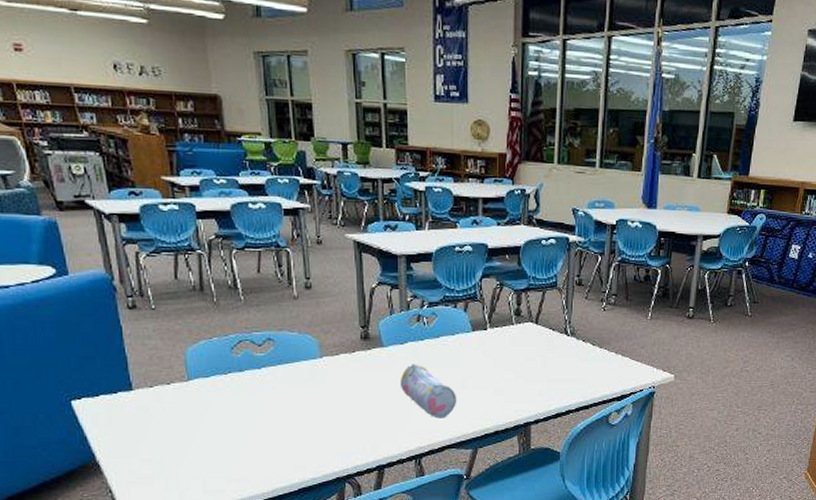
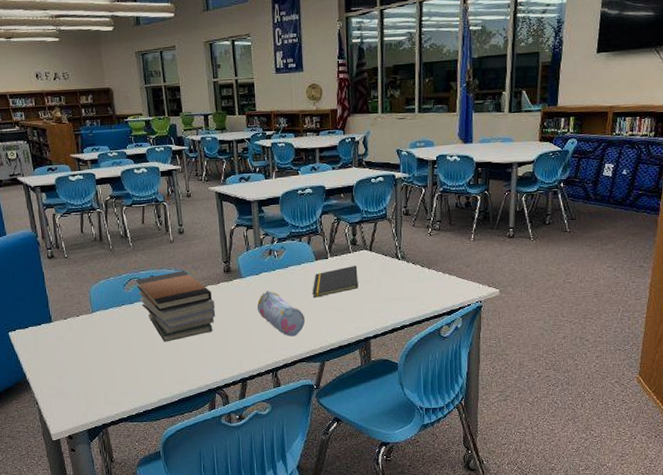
book stack: none [248,334,349,420] -> present [136,271,216,342]
notepad: none [467,340,521,374] -> present [312,266,358,298]

